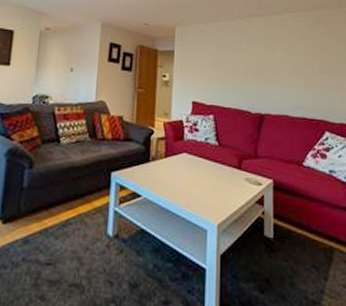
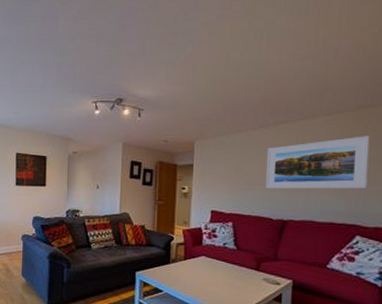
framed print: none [243,34,330,85] -> present [266,136,370,189]

